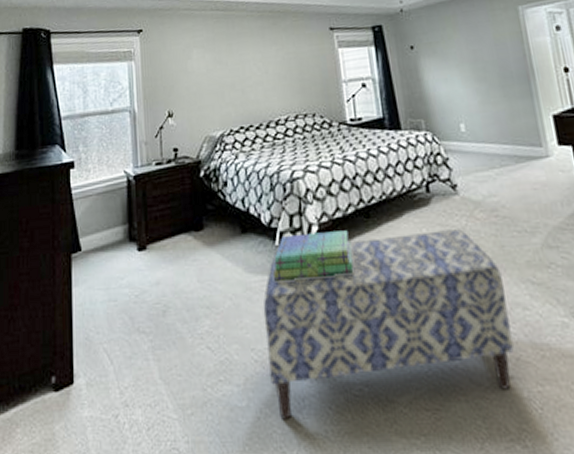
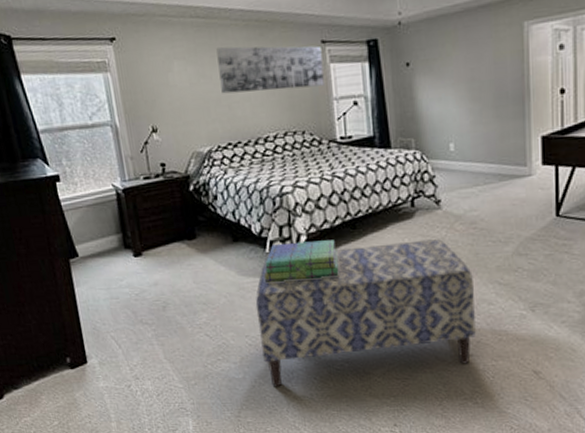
wall art: none [233,32,334,79] -> present [216,46,325,94]

